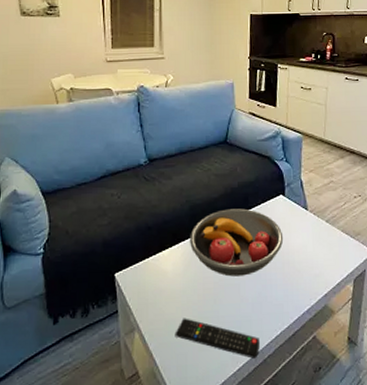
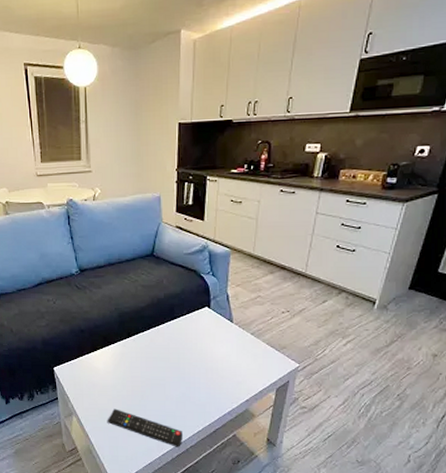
fruit bowl: present [190,208,284,277] -> none [119,318,208,378]

